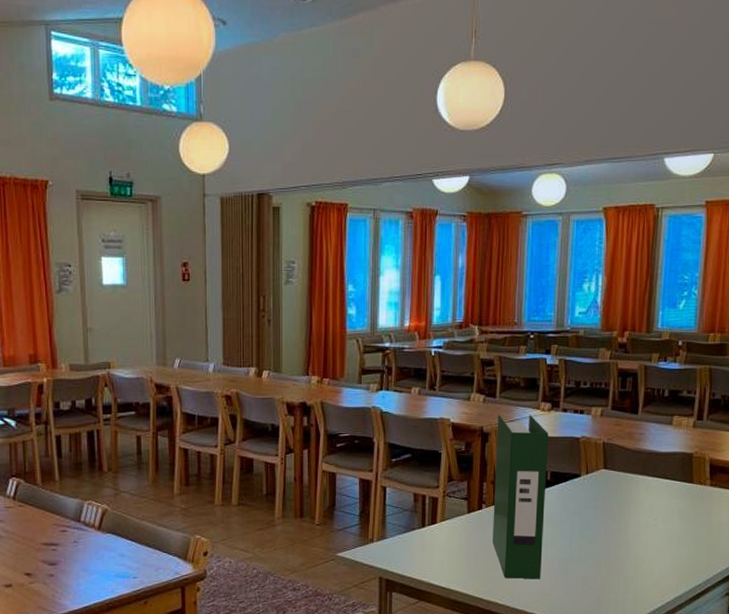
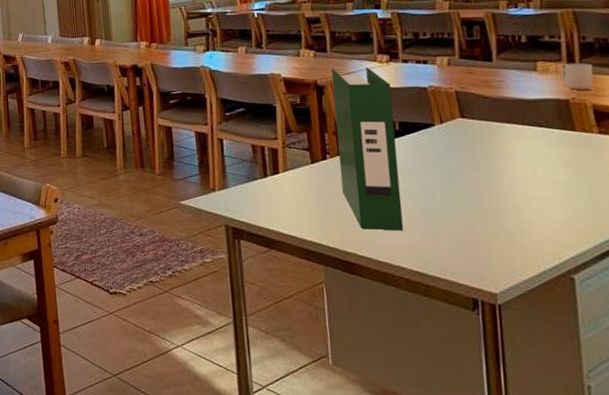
cup: none [690,418,716,444] -> present [561,63,594,90]

